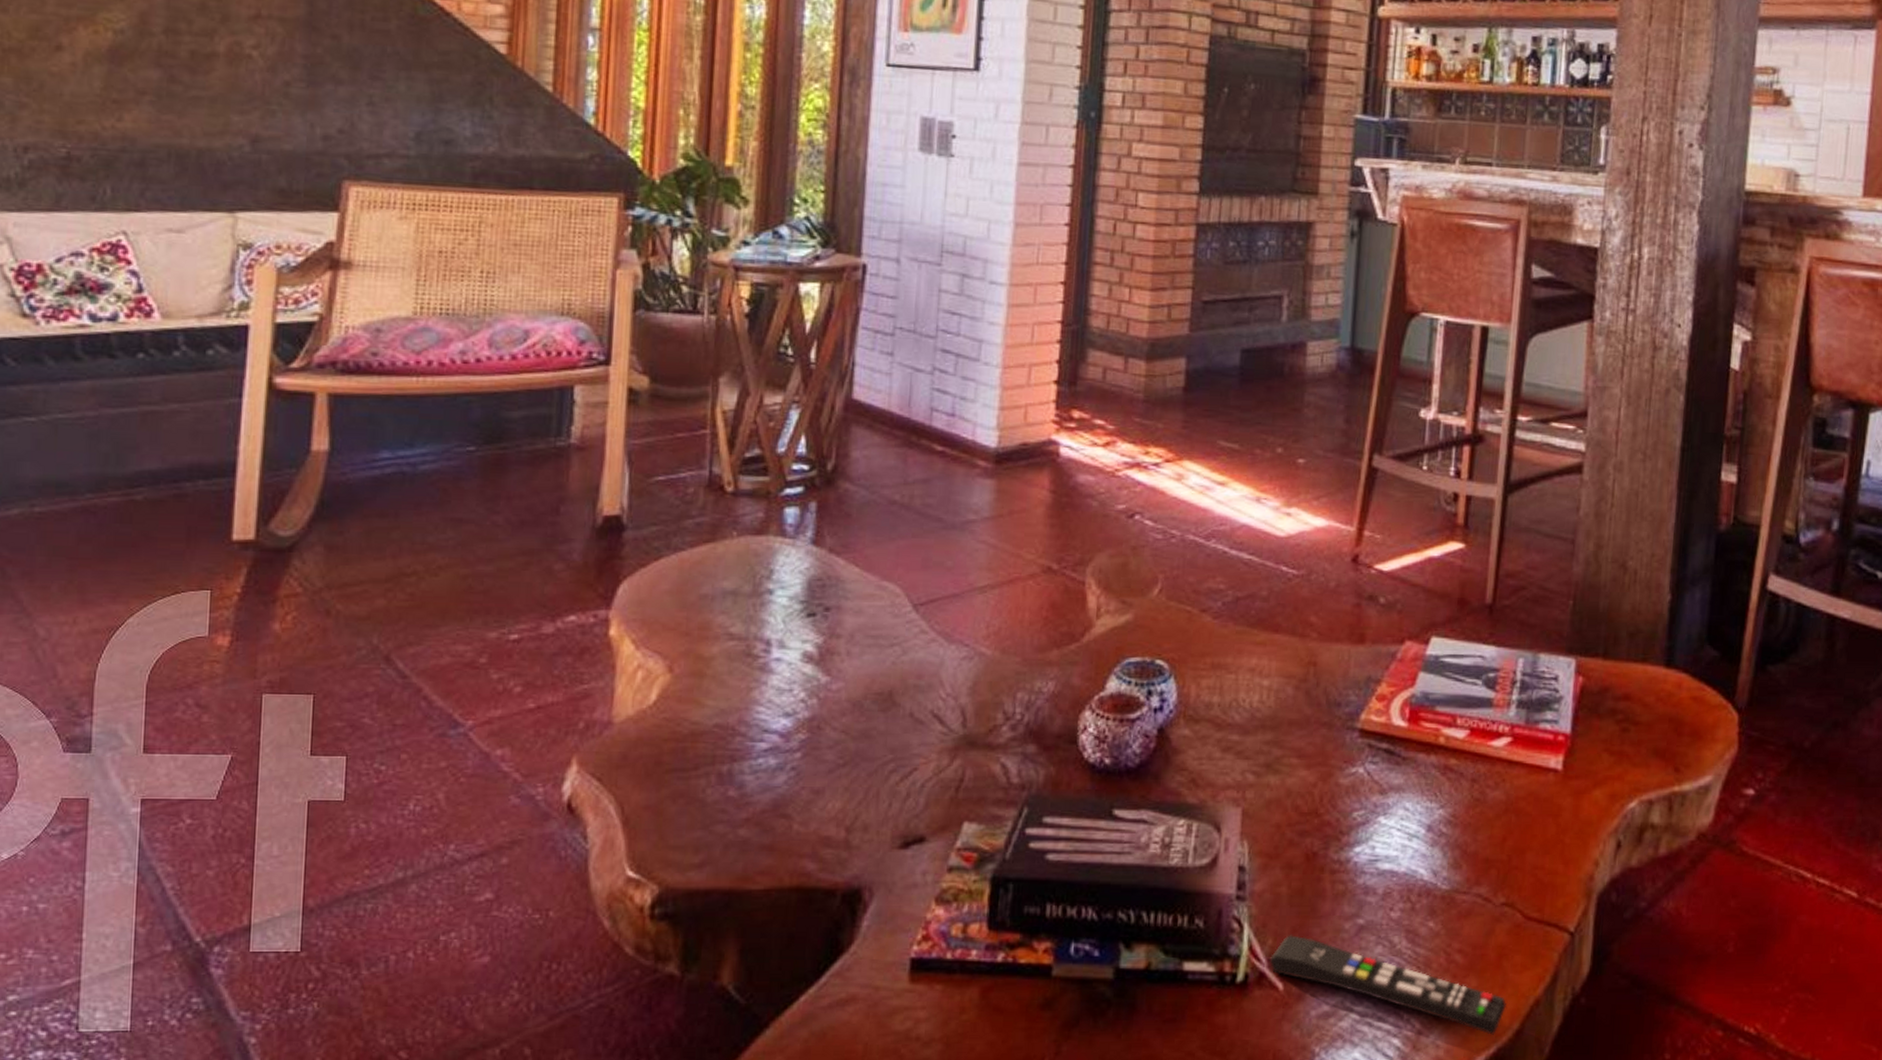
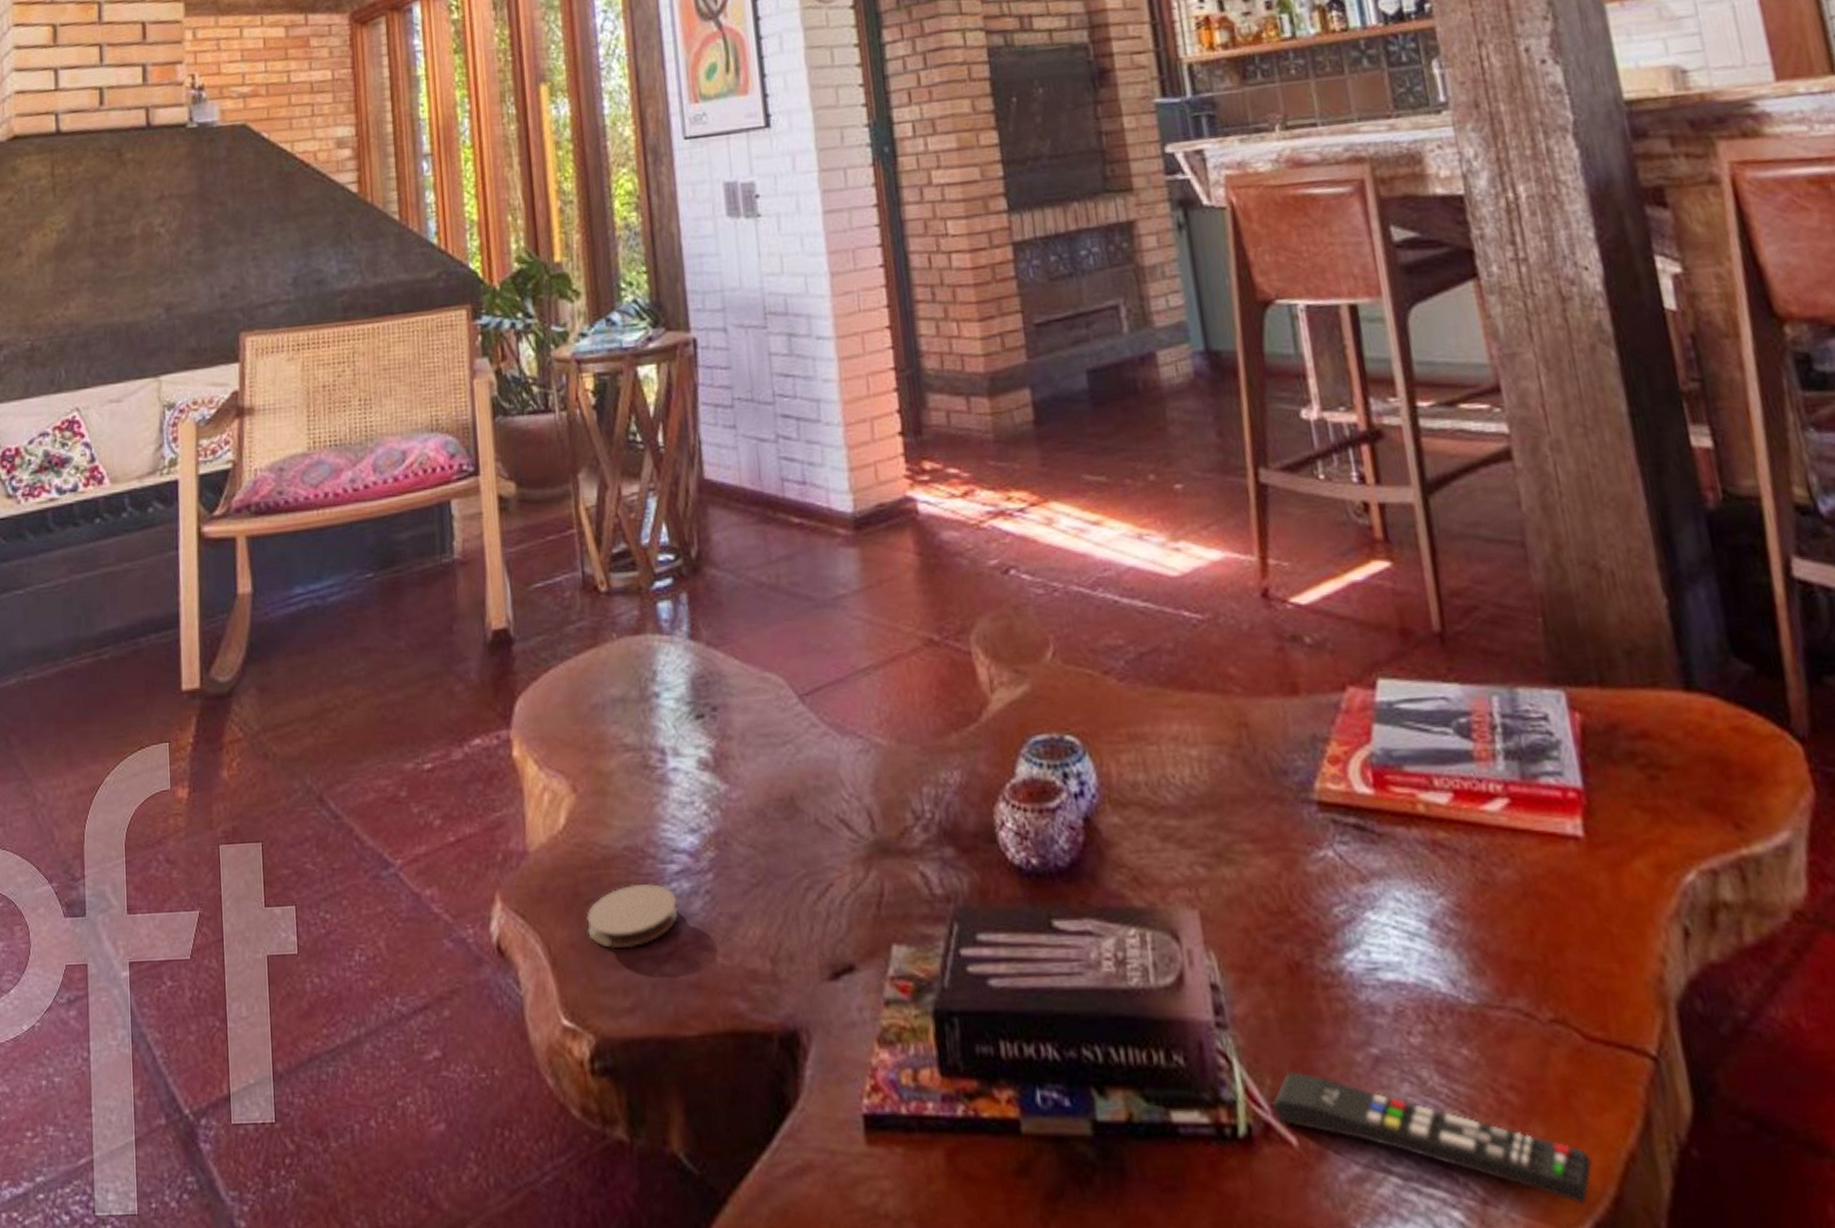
coaster: none [665,758,761,813] -> present [587,884,678,949]

